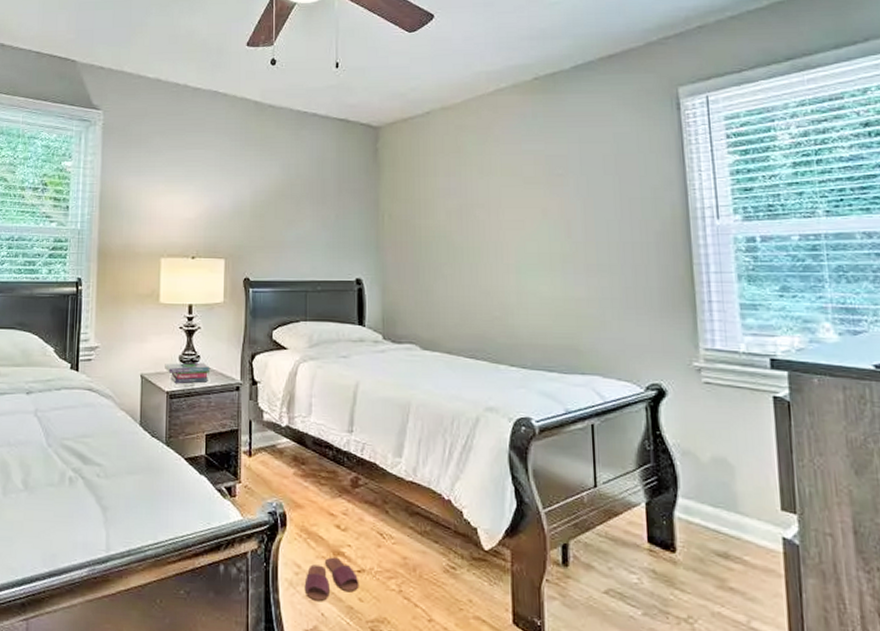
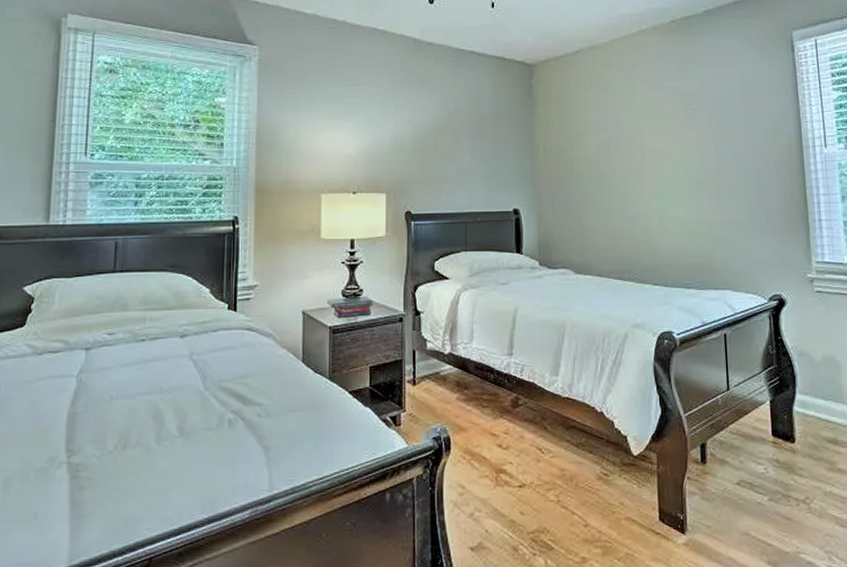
slippers: present [304,557,359,601] -> none [469,475,521,518]

